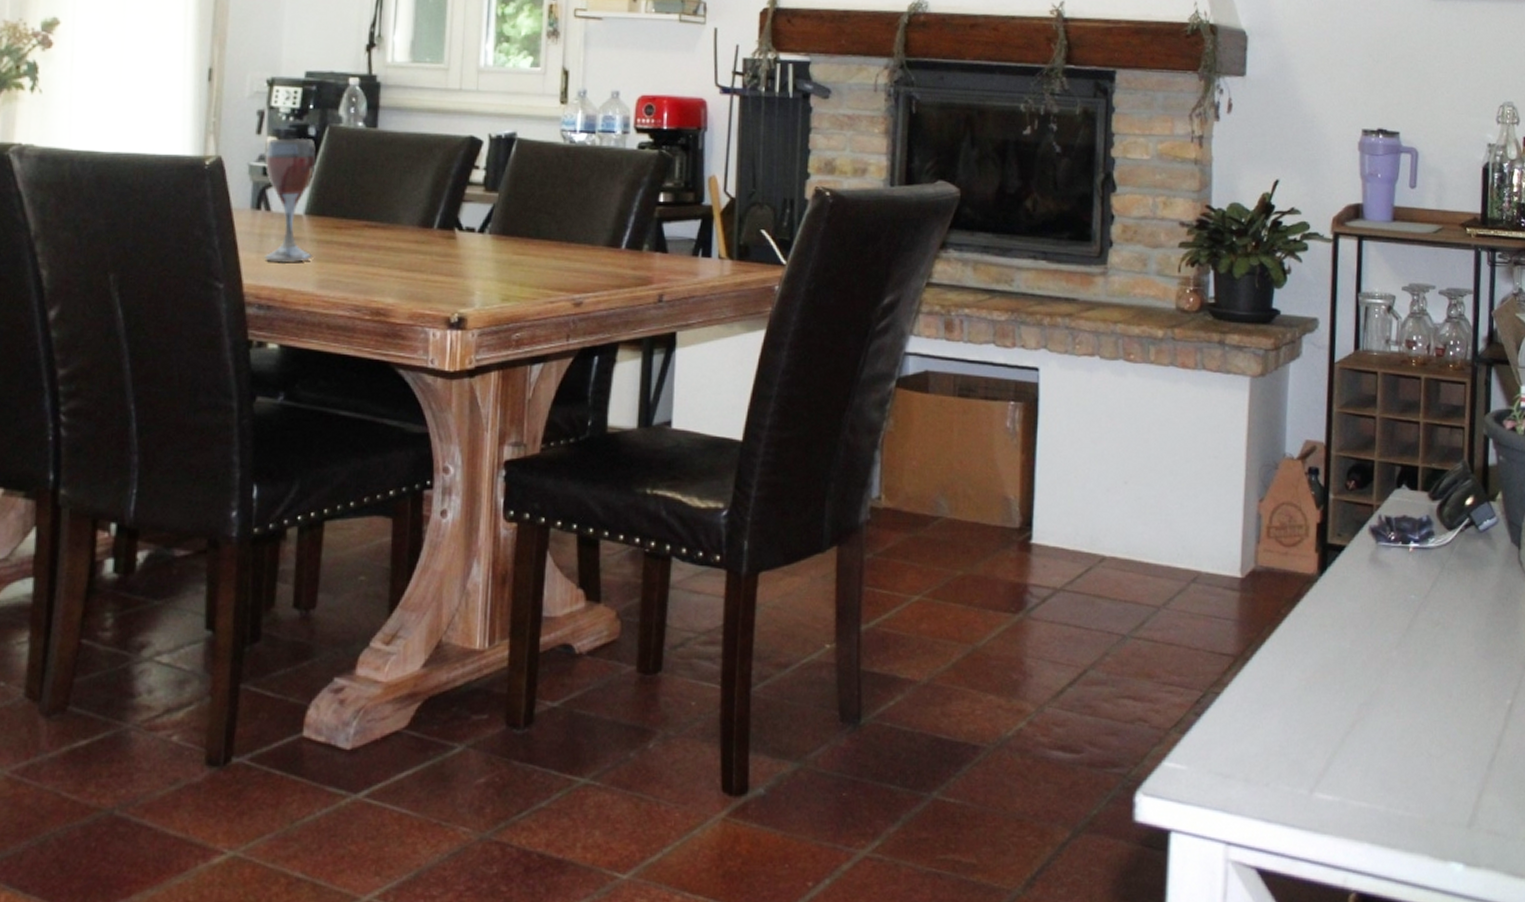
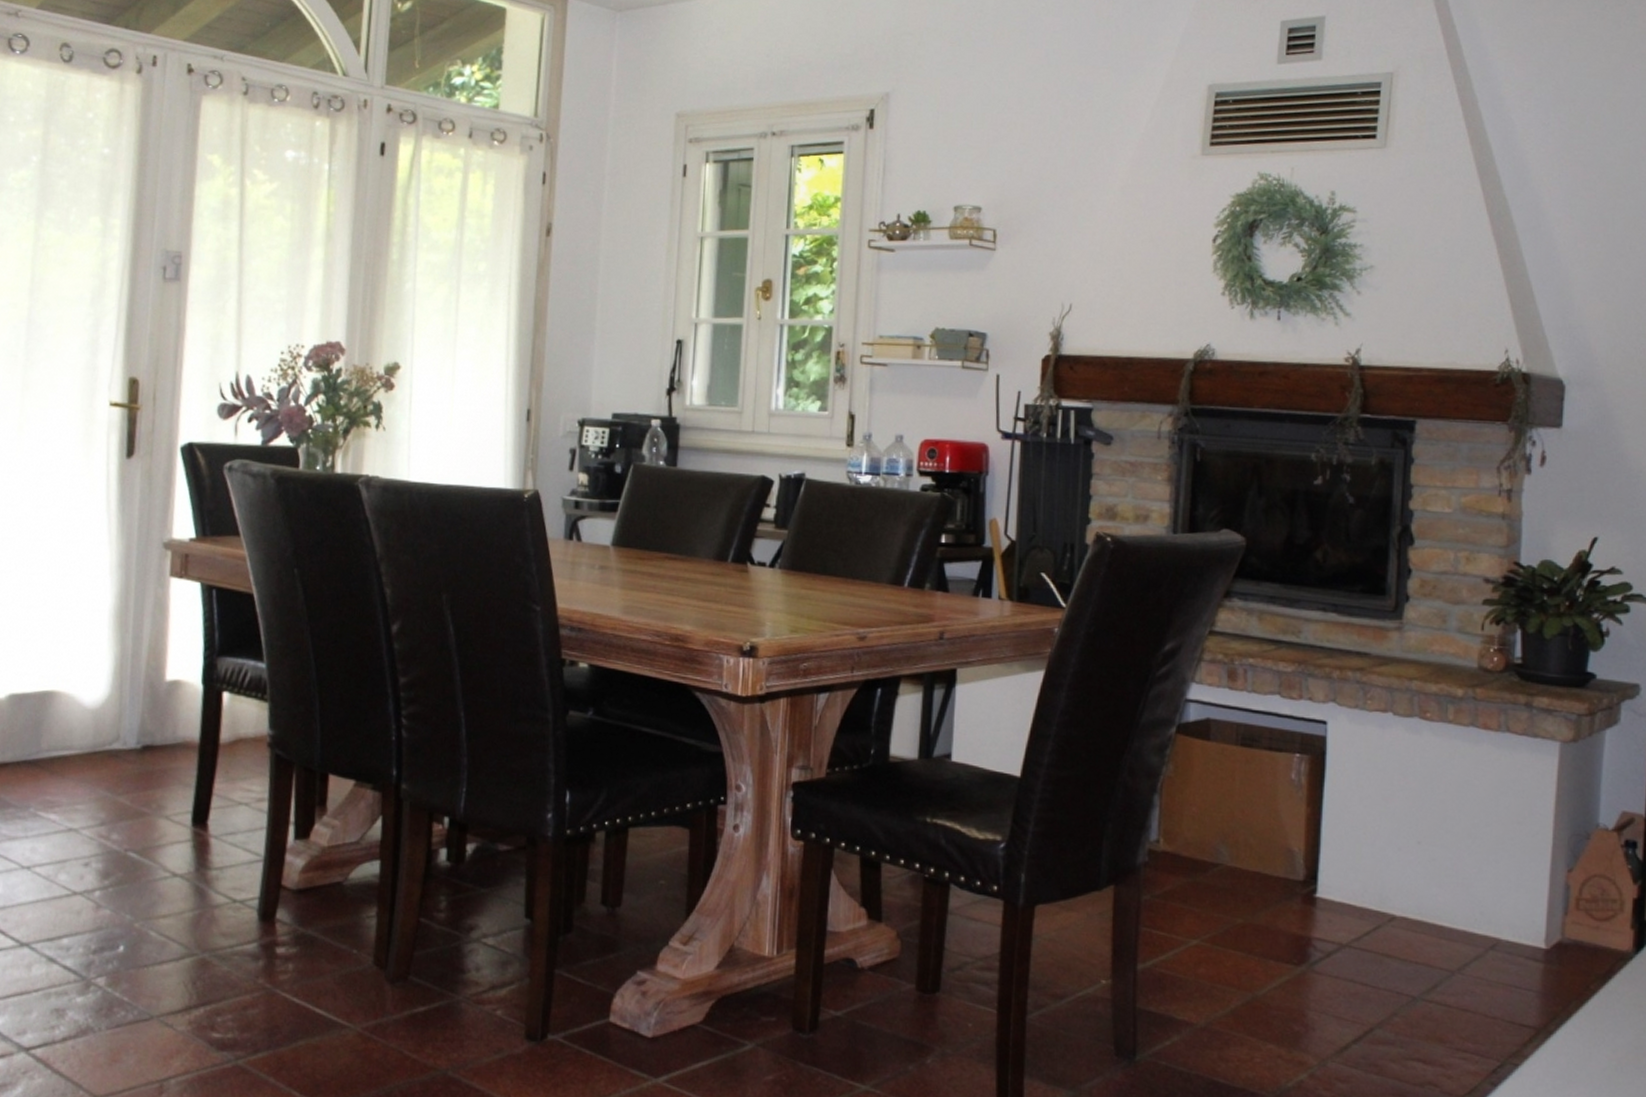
cup: present [264,138,316,262] -> none [576,475,621,589]

